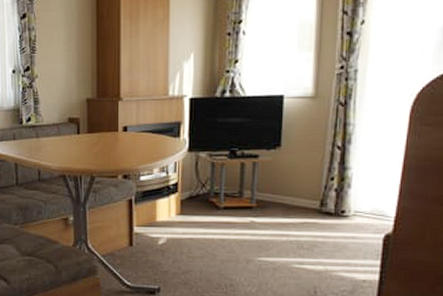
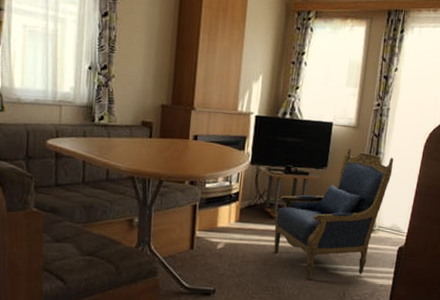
armchair: none [222,121,369,277] -> present [274,147,394,281]

